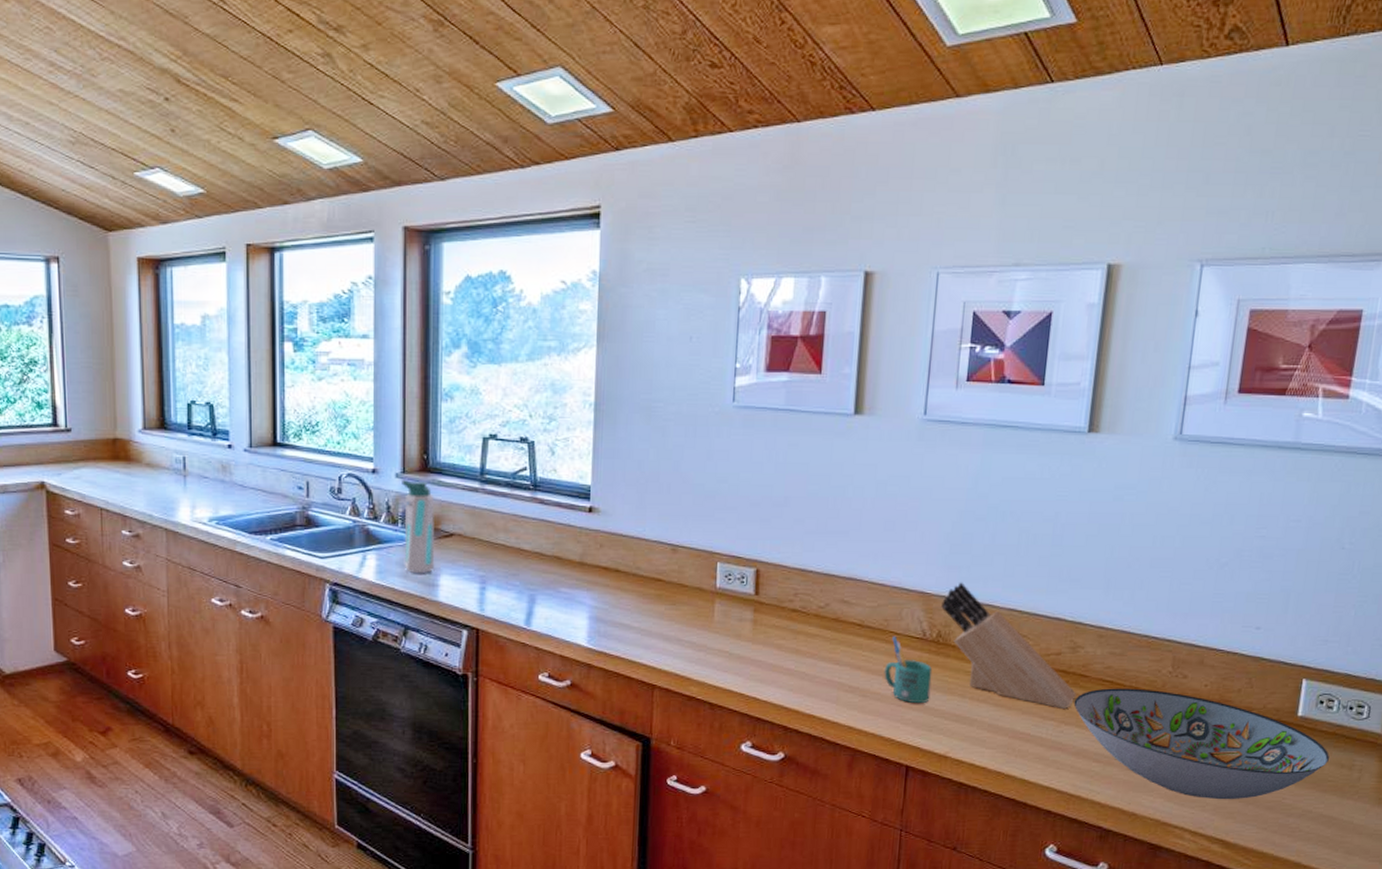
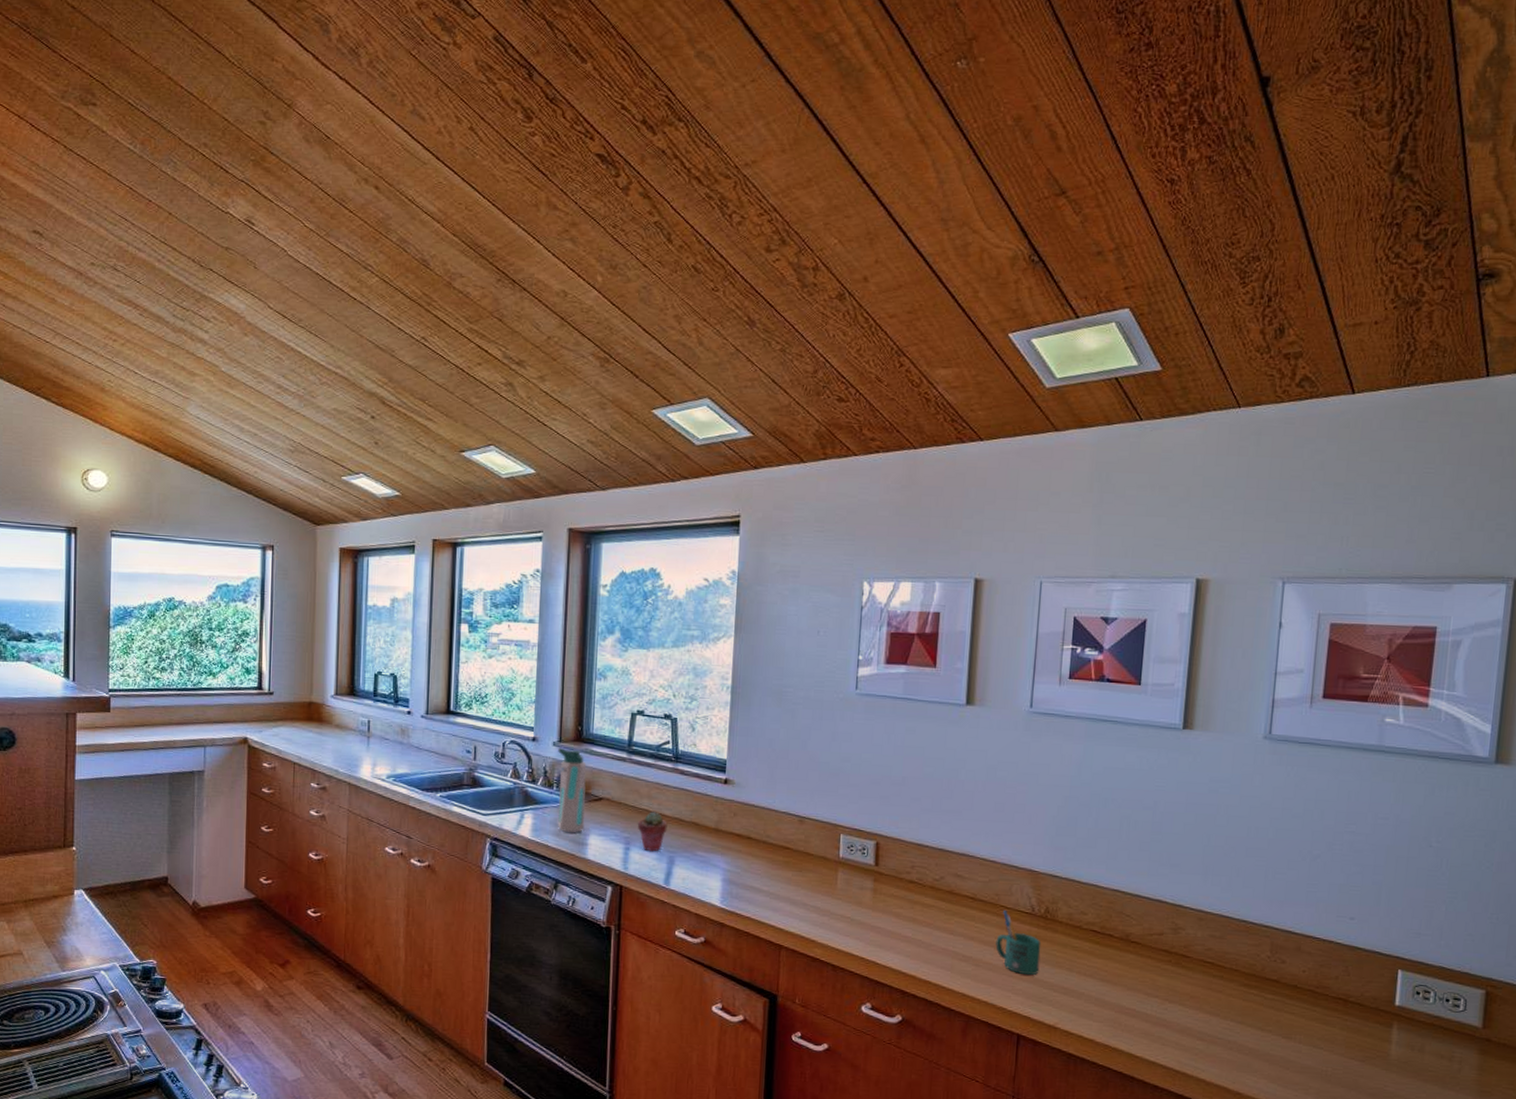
potted succulent: none [493,546,527,591] -> present [637,812,668,852]
knife block: present [941,582,1077,709] -> none [1049,862,1180,987]
decorative bowl: present [1074,688,1330,800] -> none [1177,969,1429,1085]

